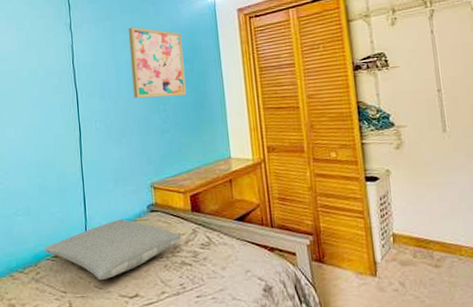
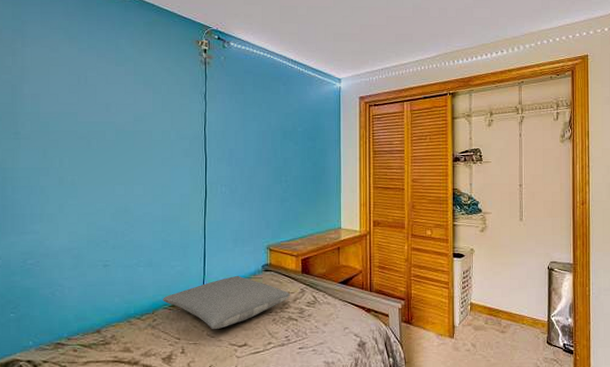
wall art: present [127,27,187,98] -> none [259,102,307,170]

